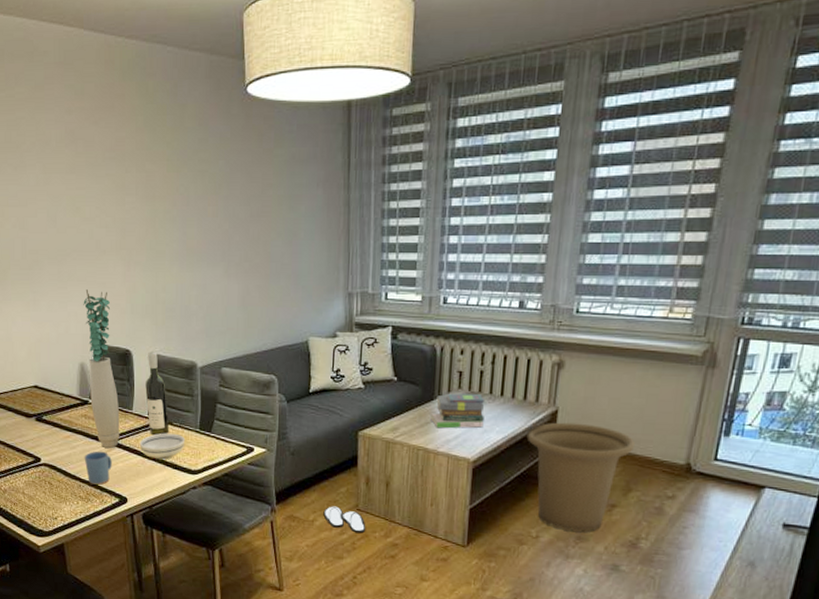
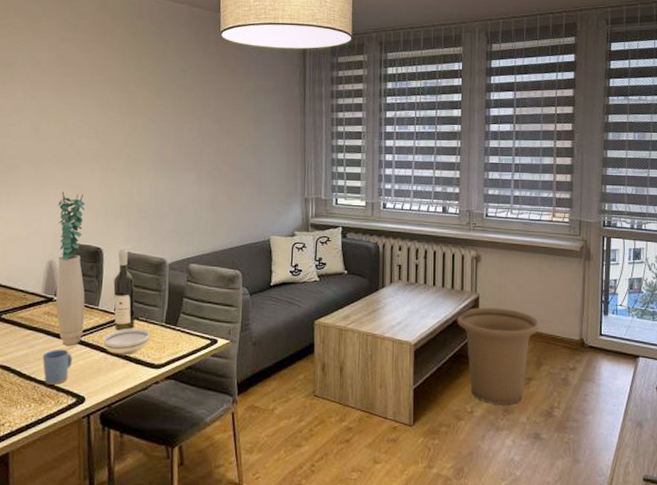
slippers: present [323,506,366,534] -> none [283,393,323,420]
books: present [431,393,485,429] -> none [377,284,421,316]

